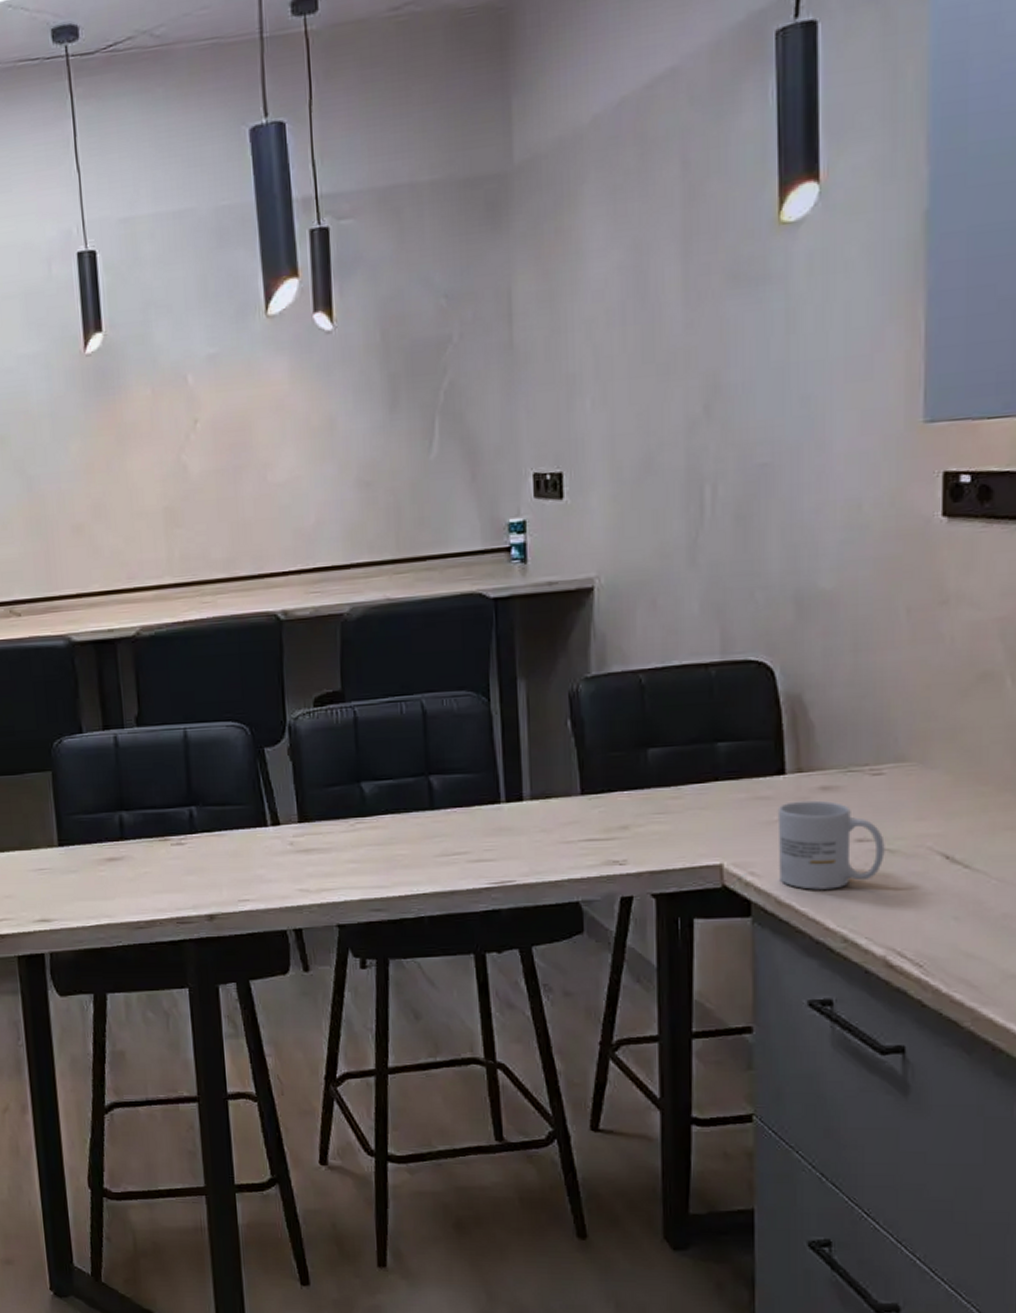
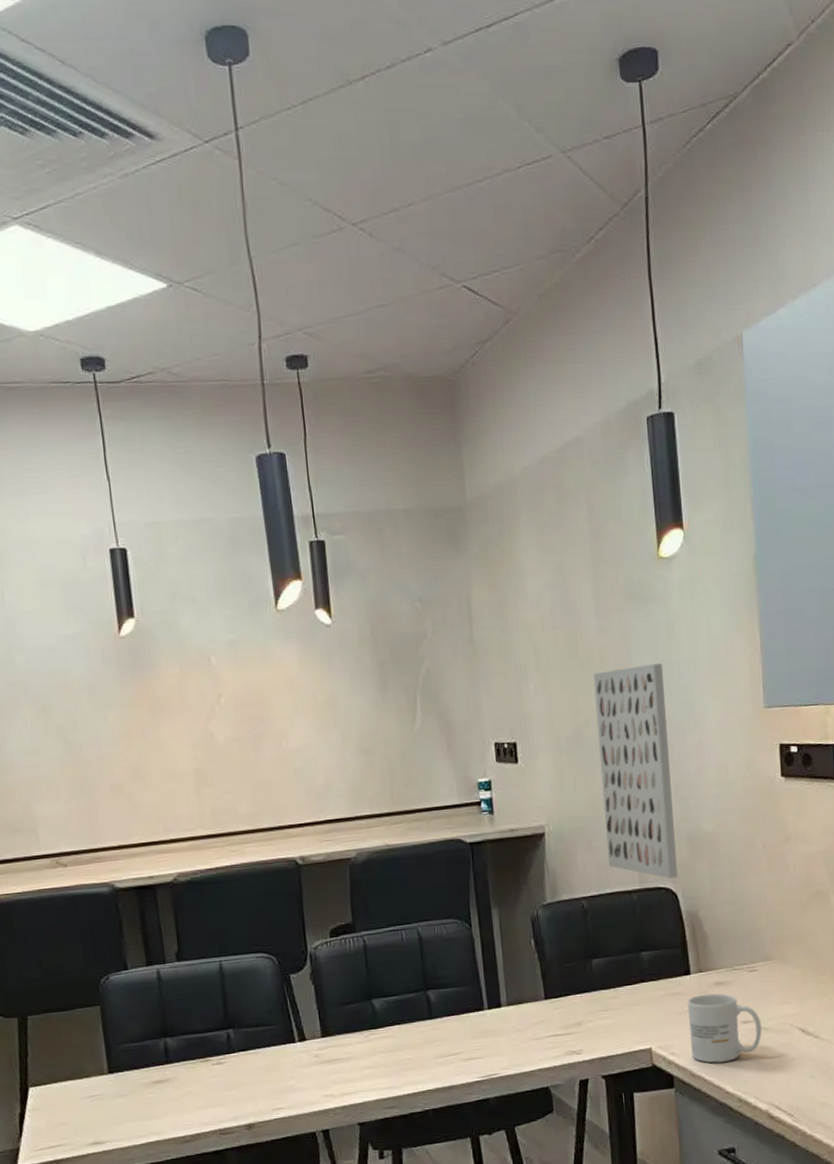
wall art: none [674,366,776,650] -> present [593,663,678,879]

